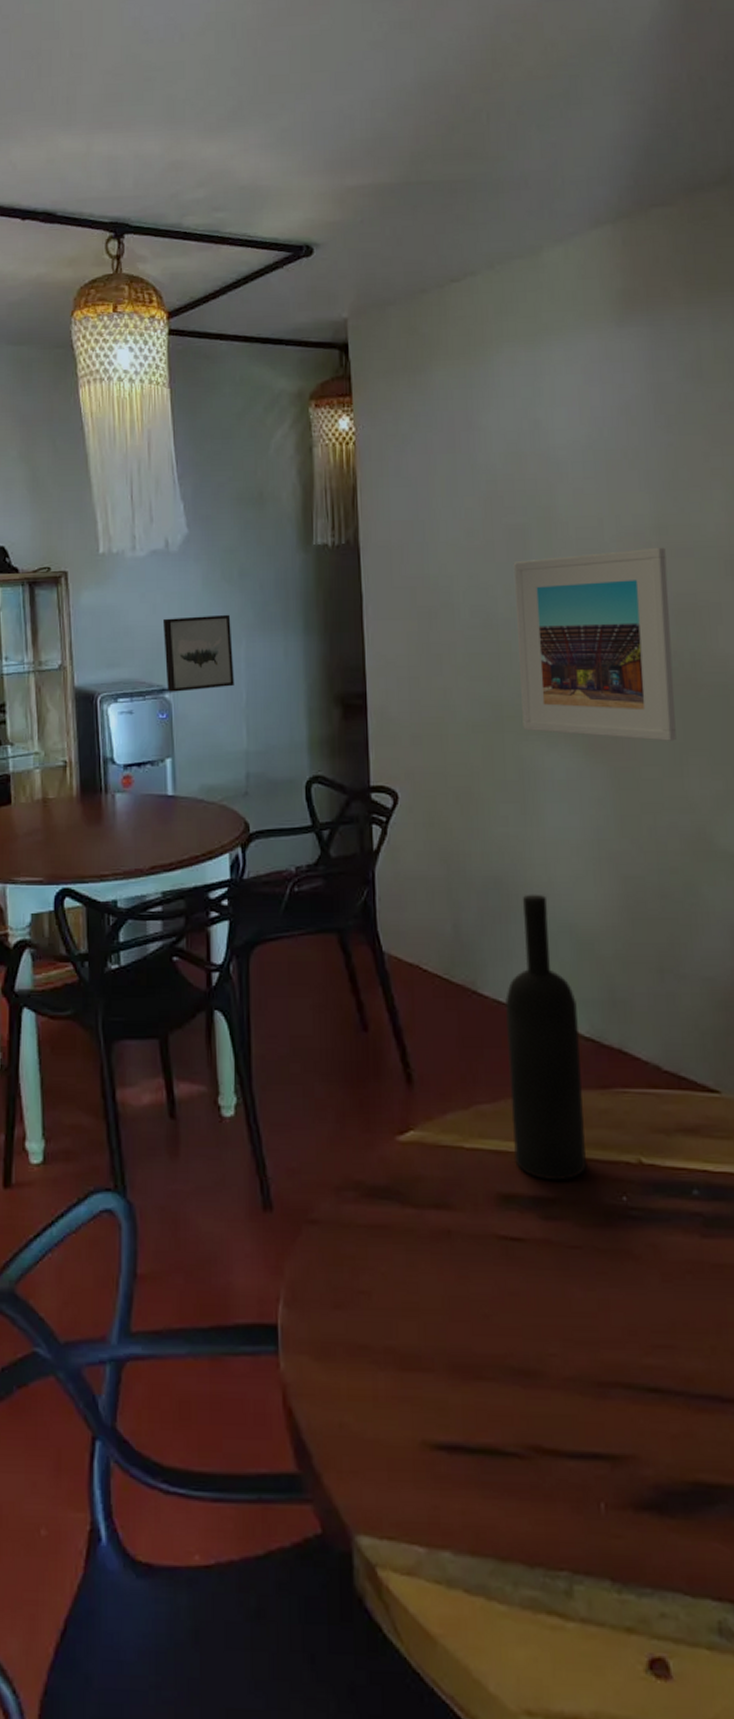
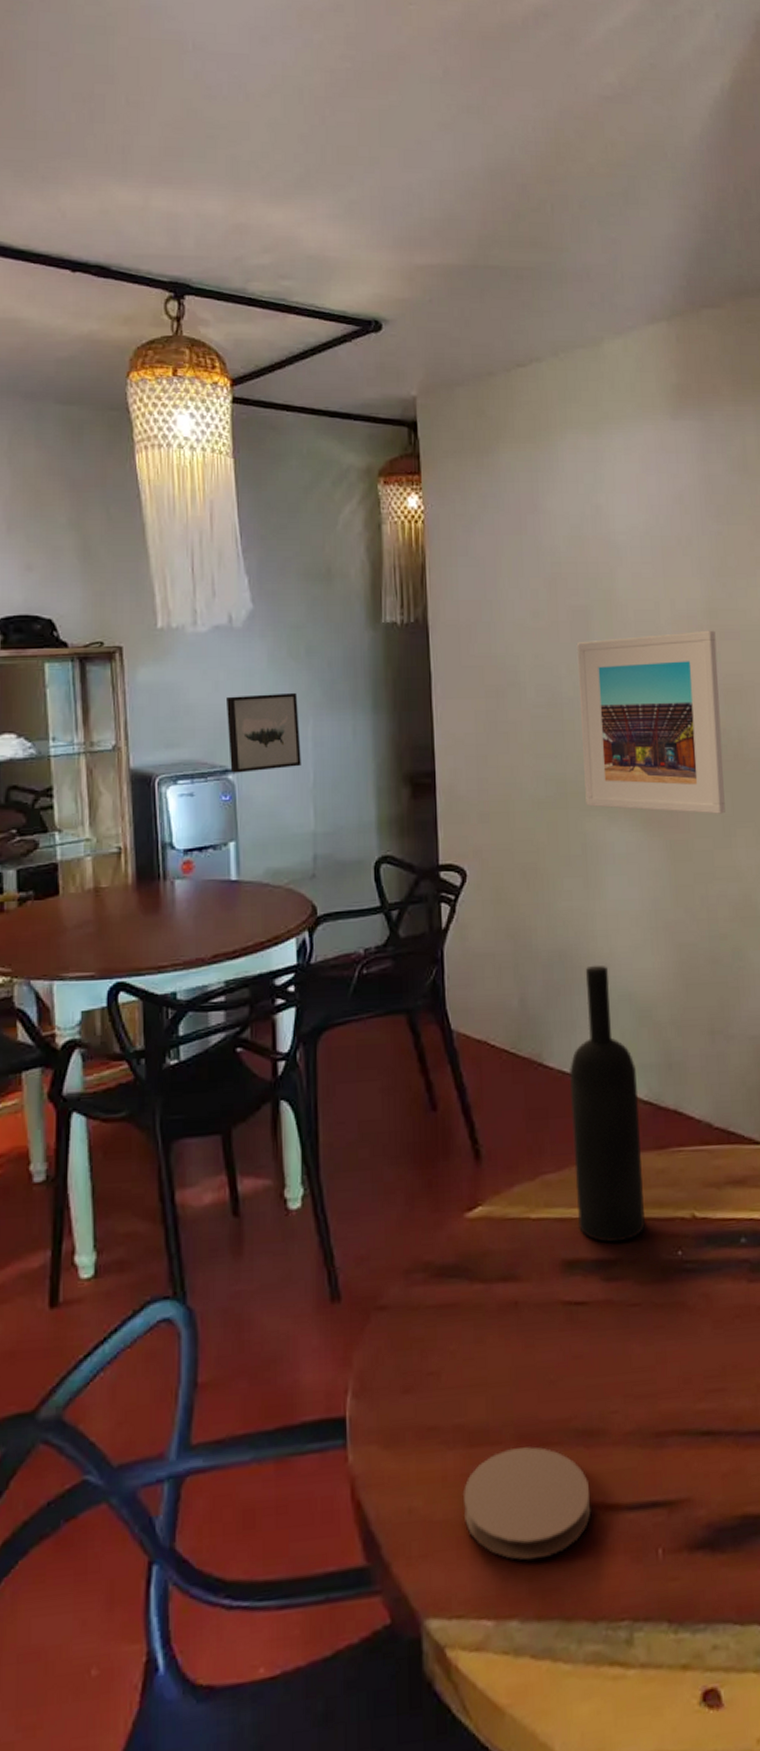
coaster: none [393,1378,528,1493] -> present [462,1446,591,1561]

